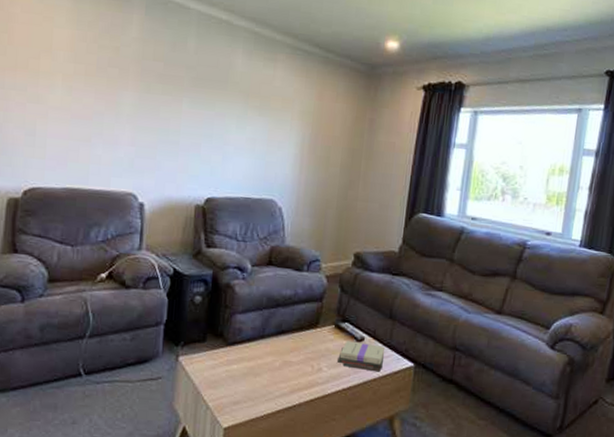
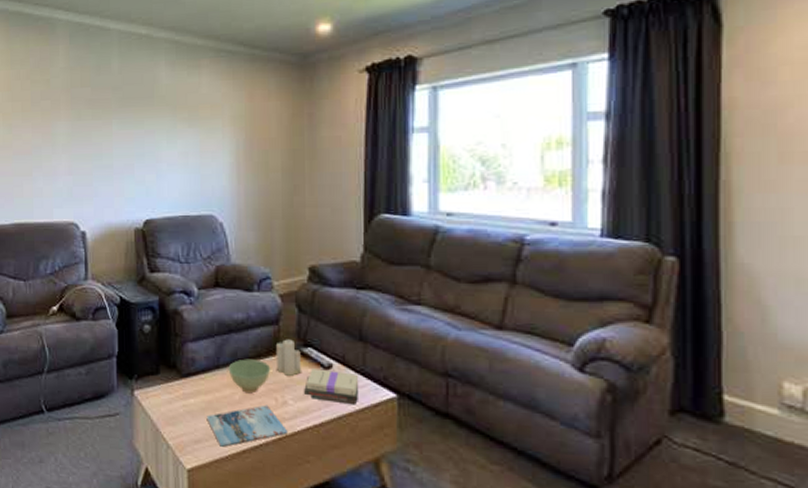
magazine: none [247,371,320,408] -> present [206,405,289,447]
bowl: none [272,330,311,361] -> present [228,359,271,394]
candle: none [316,315,339,347] -> present [275,339,302,376]

